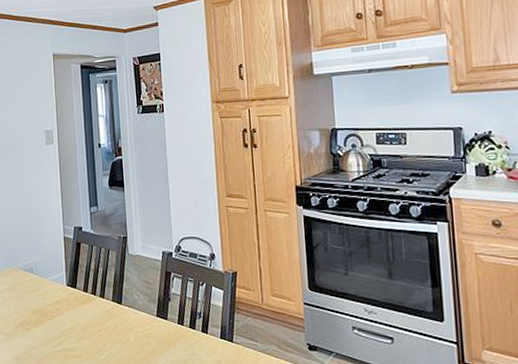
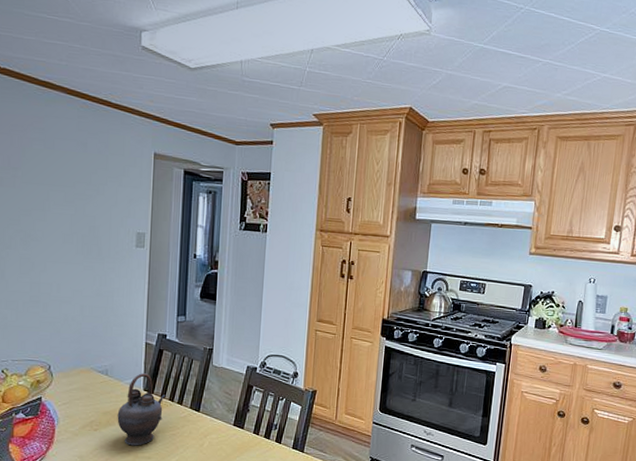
teapot: none [45,268,88,344] -> present [117,373,166,446]

